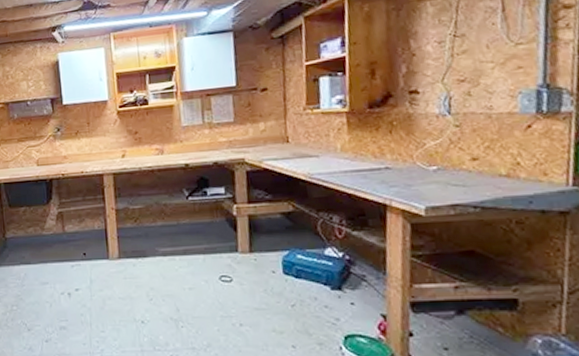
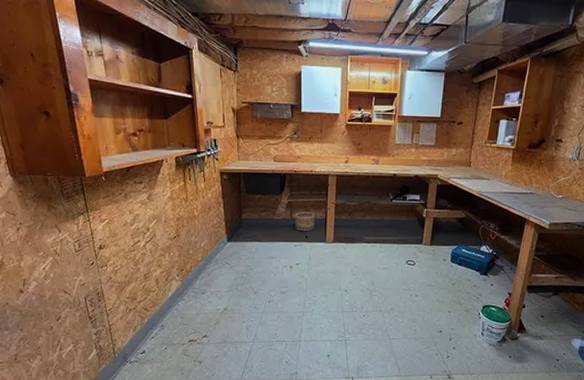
basket: none [67,221,93,248] -> present [294,211,315,232]

